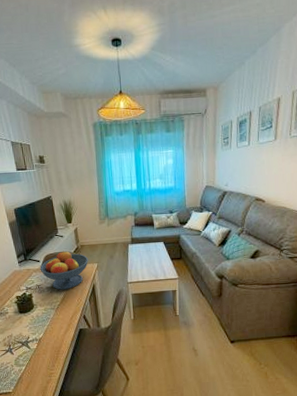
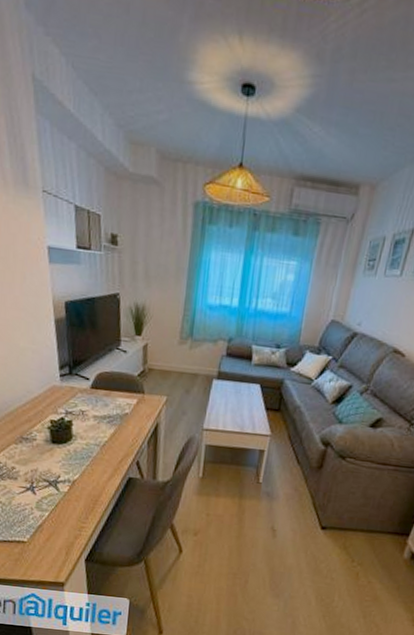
fruit bowl: present [40,251,88,290] -> none [88,371,156,424]

